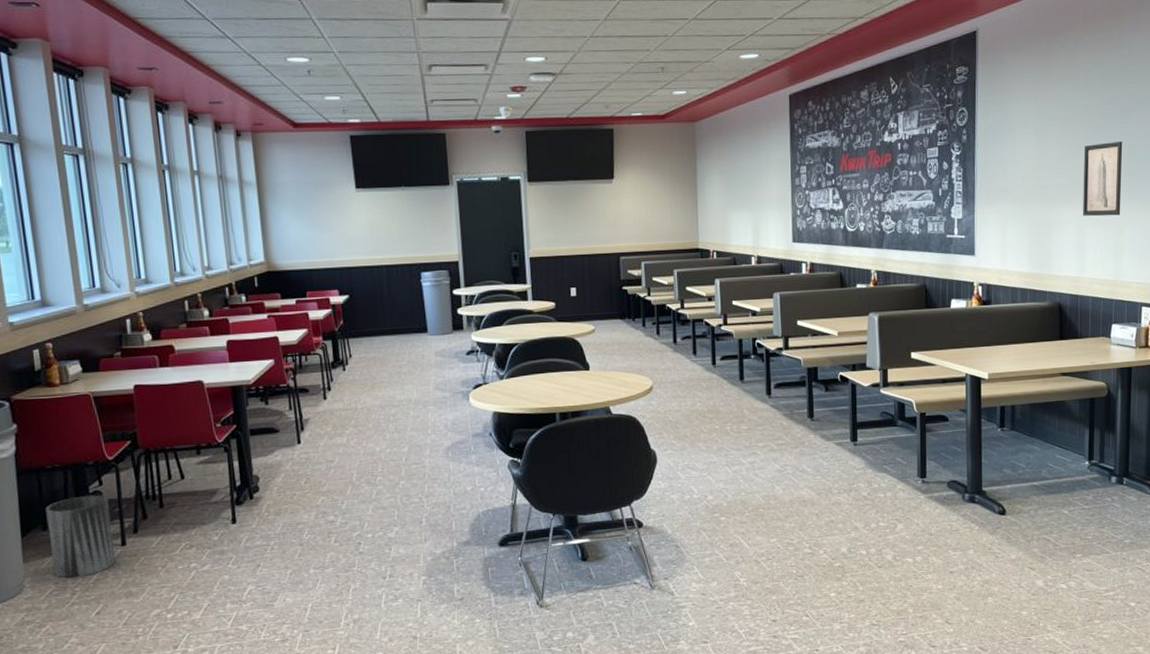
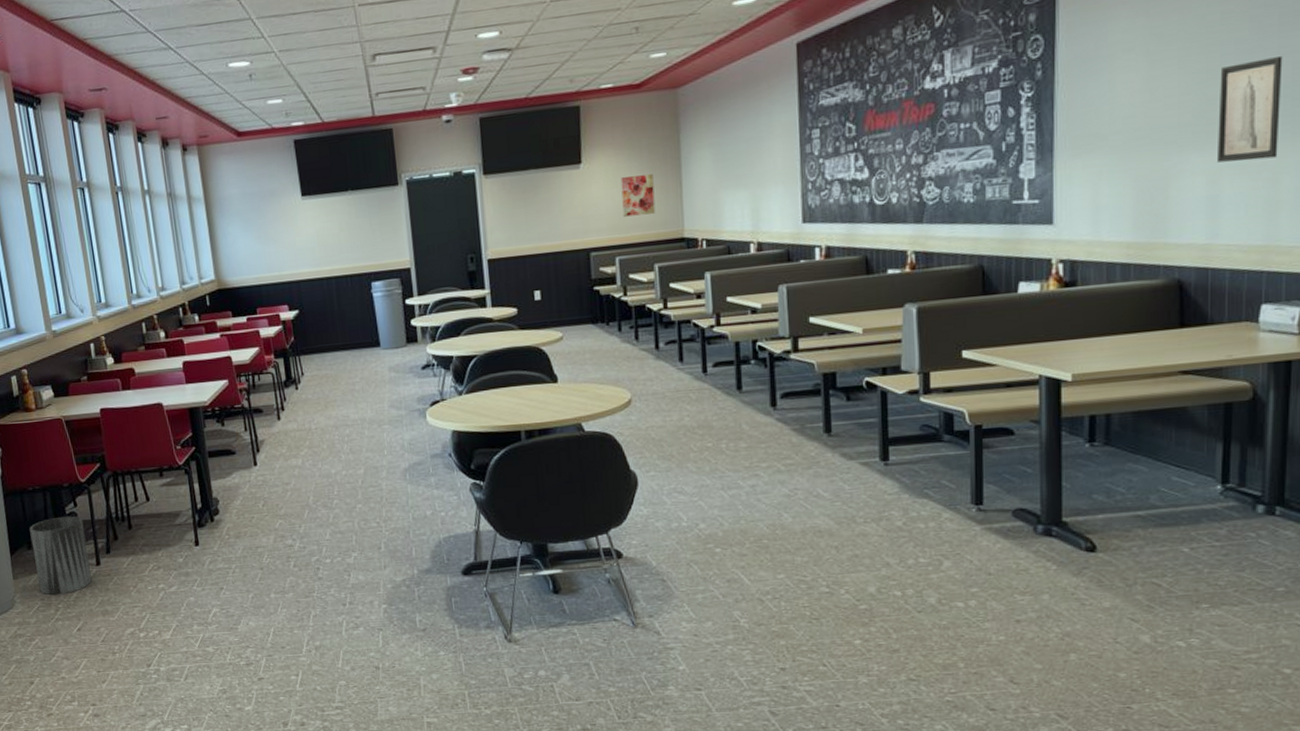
wall art: none [647,192,676,228] -> present [621,174,656,217]

